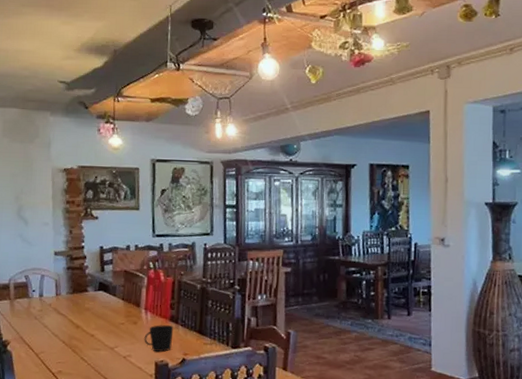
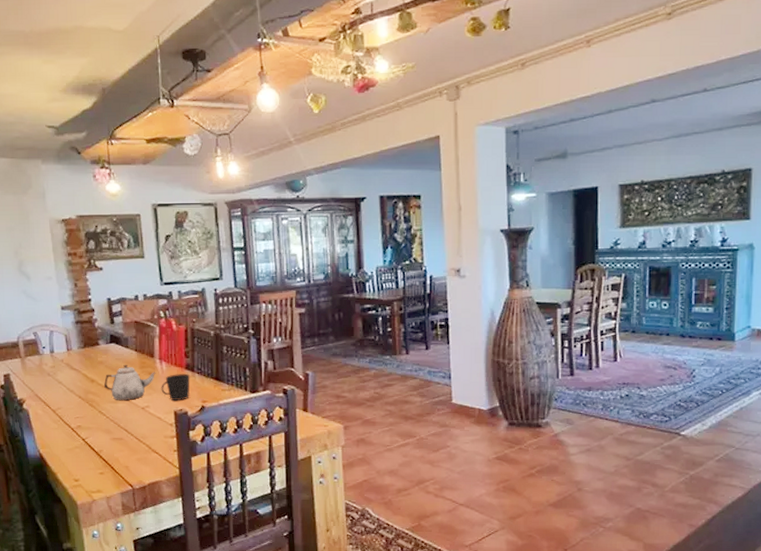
teapot: none [88,313,141,349] -> present [103,365,156,401]

